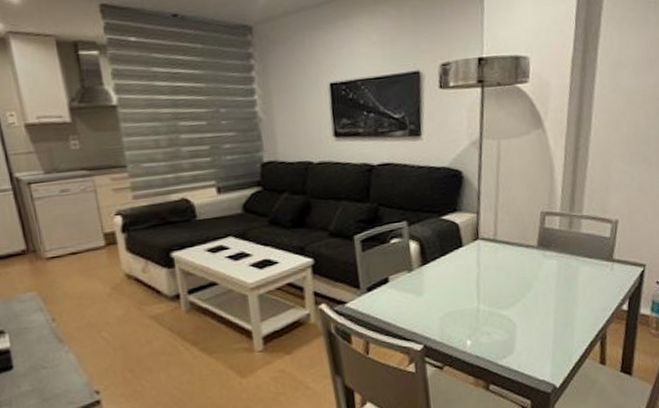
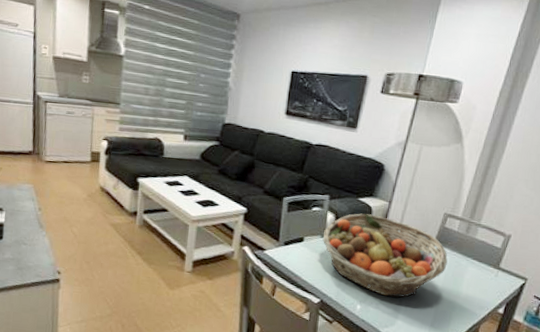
fruit basket: none [410,232,557,323] -> present [322,213,448,298]

